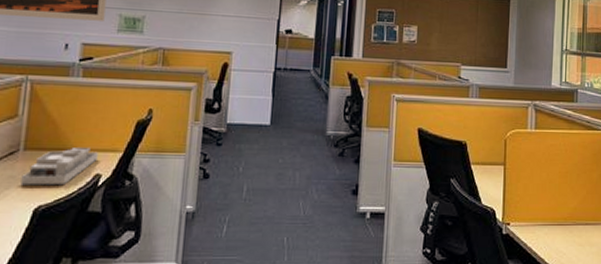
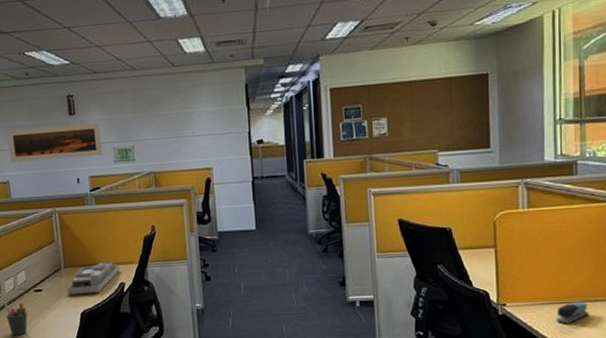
stapler: none [553,224,580,247] -> present [556,301,589,324]

